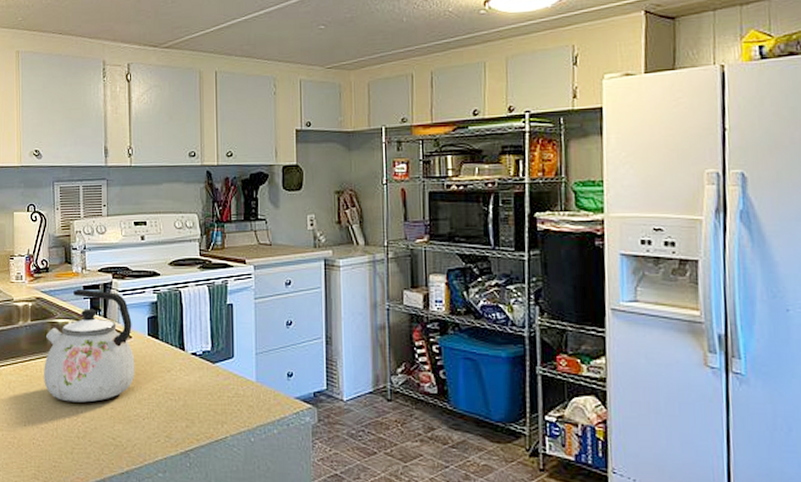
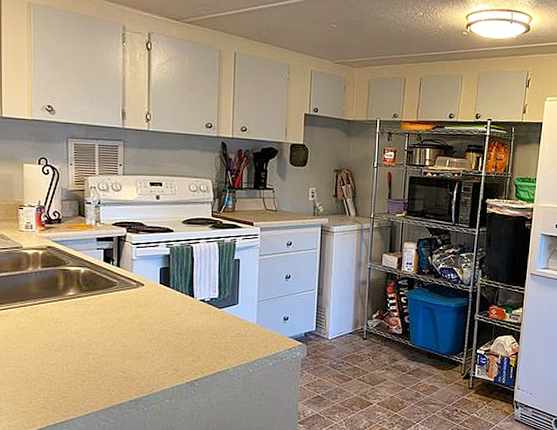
kettle: present [44,288,135,403] -> none [54,240,146,342]

